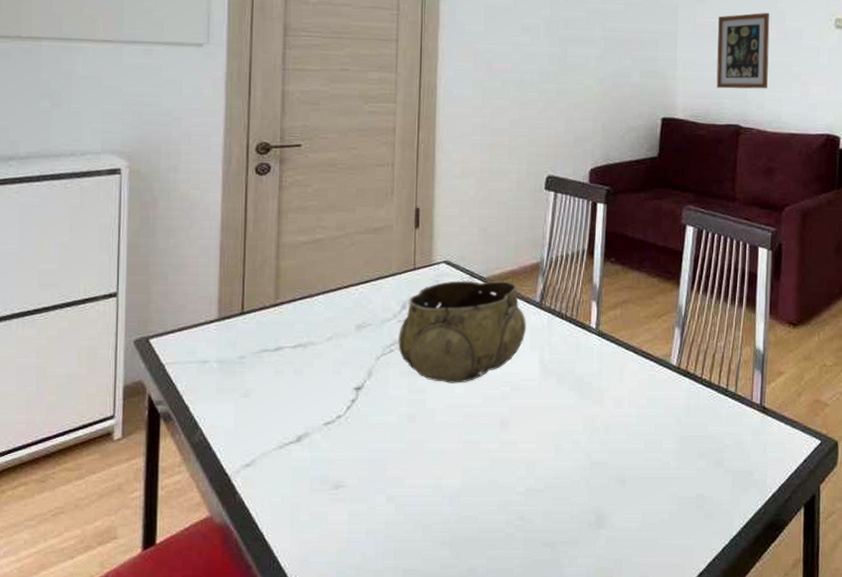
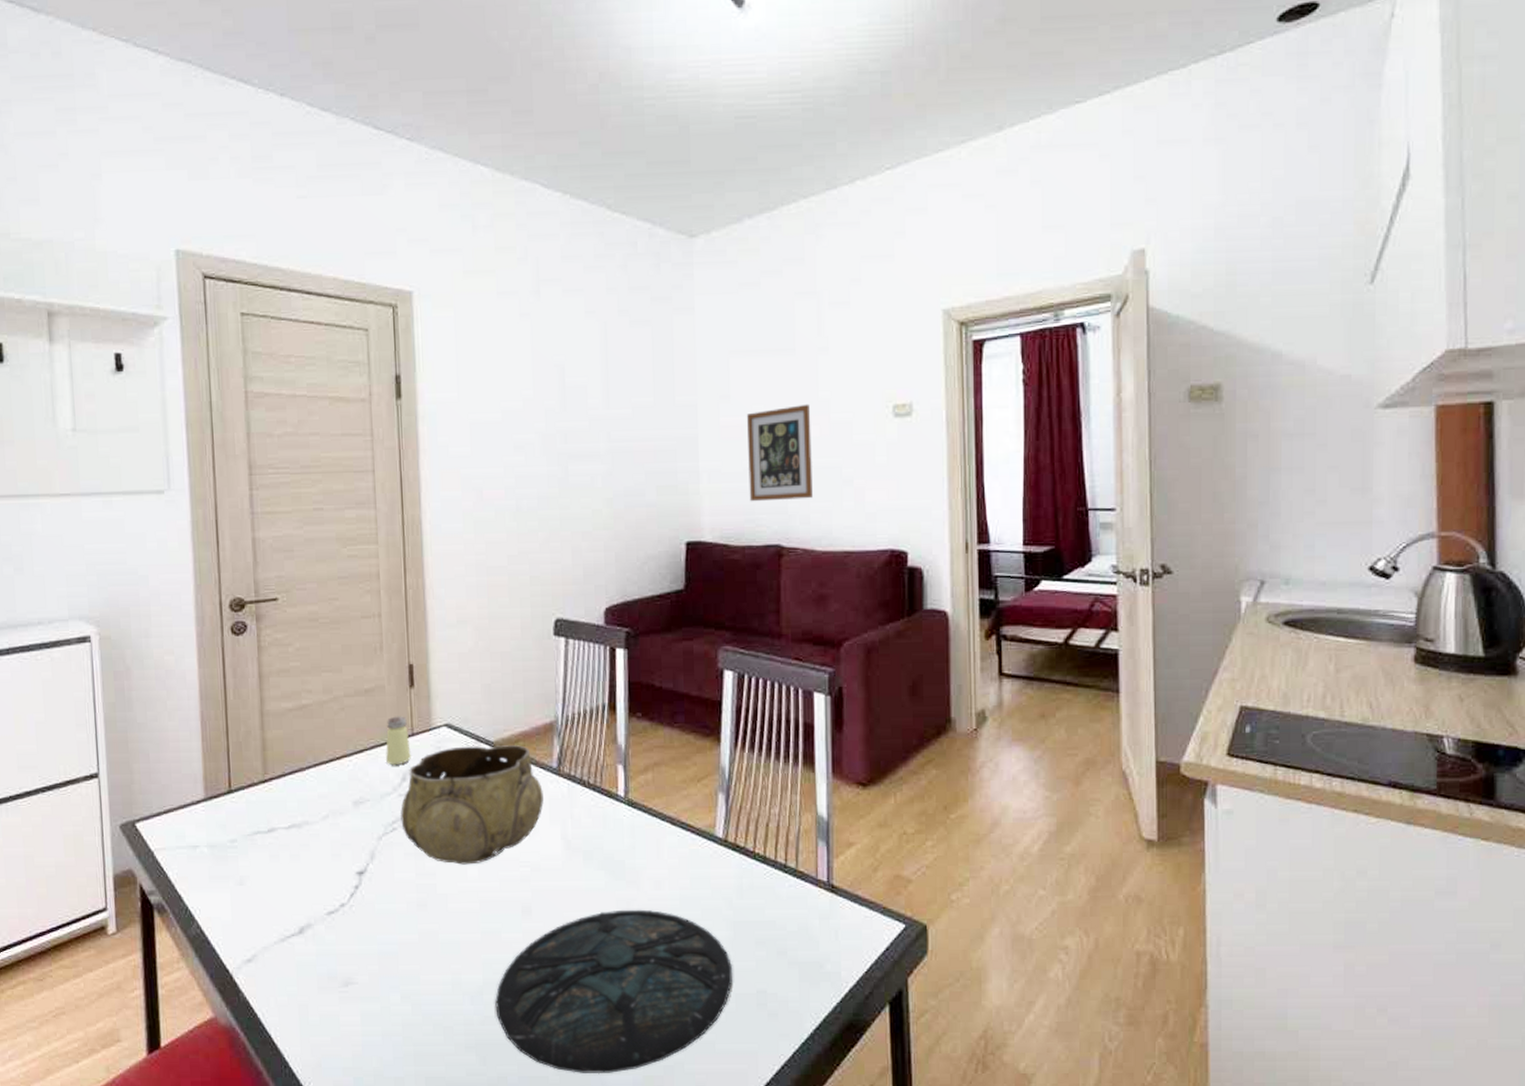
saltshaker: none [389,252,412,295] -> present [386,716,411,766]
plate: none [471,424,678,567] -> present [495,909,733,1074]

